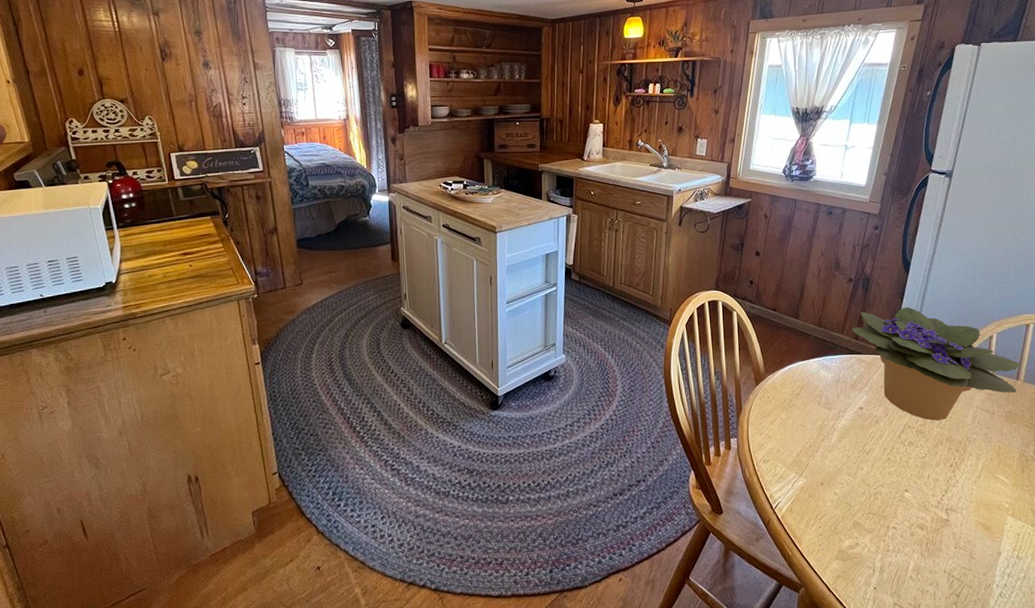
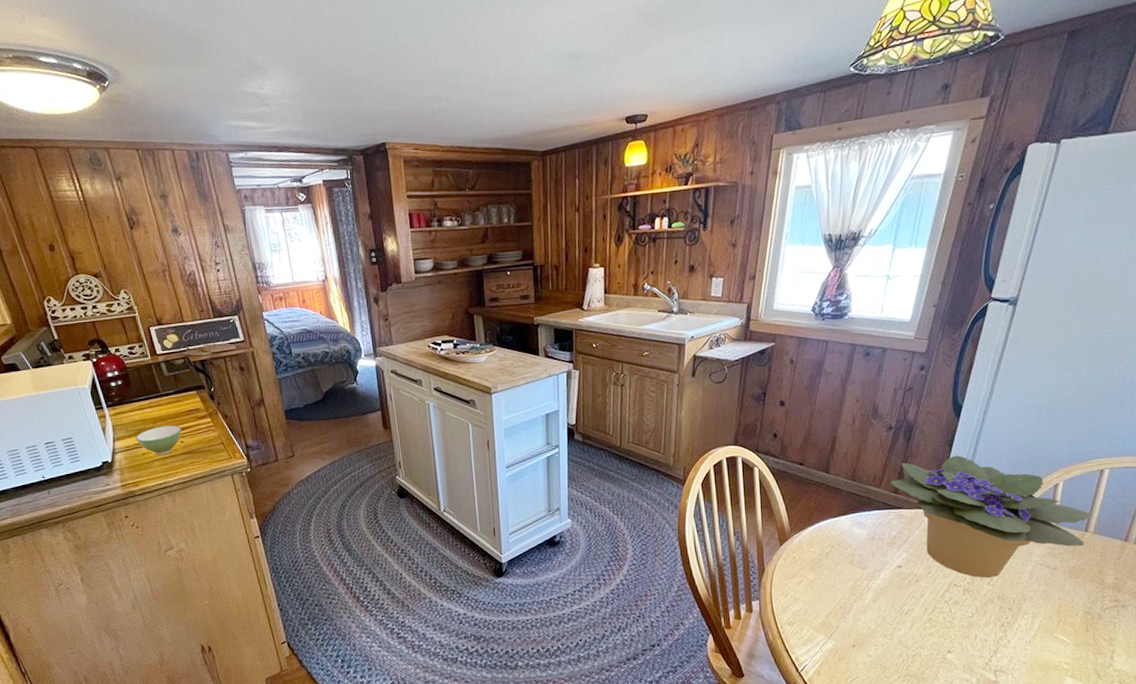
bowl: none [143,249,191,278] -> present [135,425,182,456]

